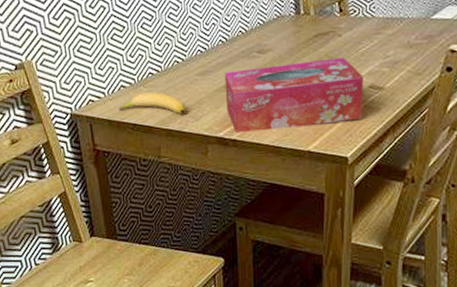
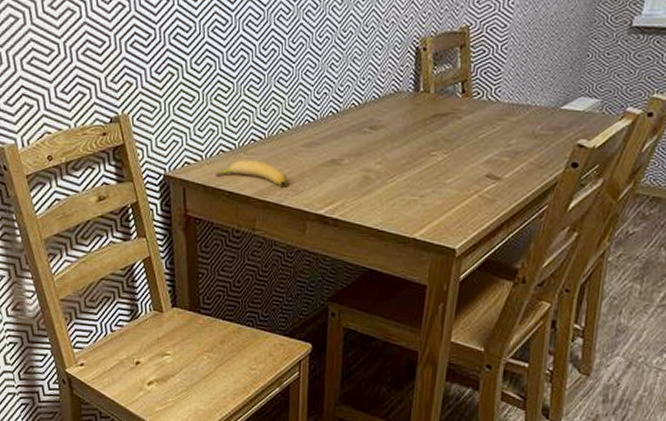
tissue box: present [224,57,364,134] -> none [330,141,482,213]

